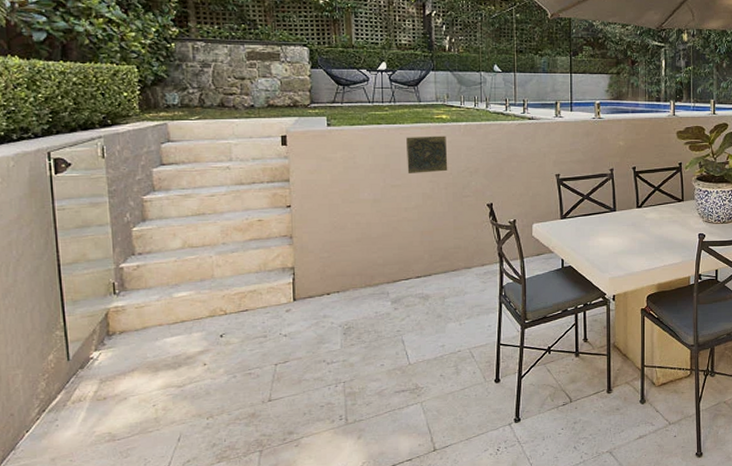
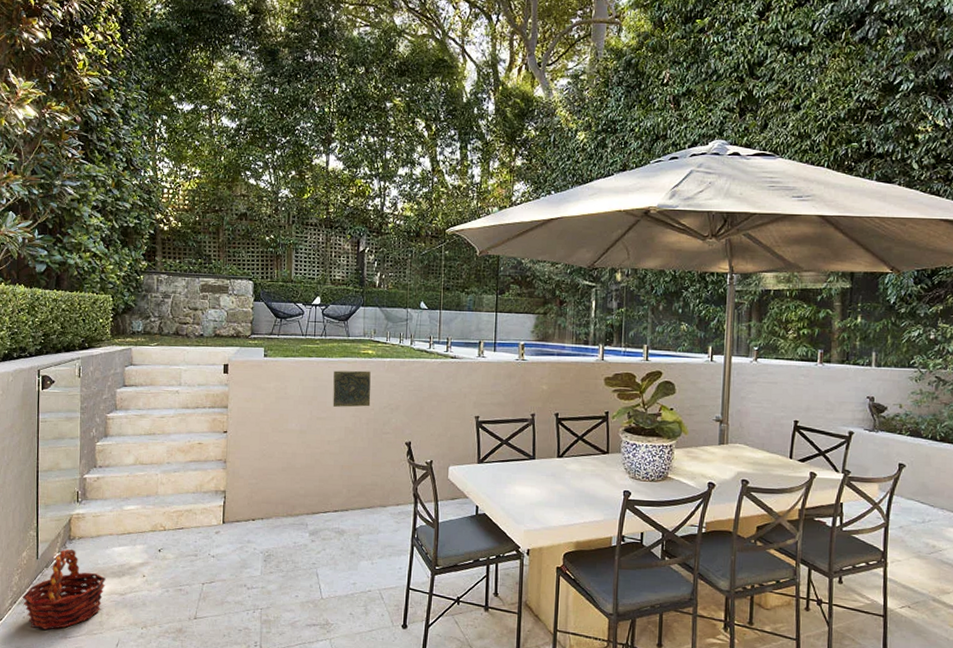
basket: none [52,345,159,436] -> present [22,549,106,630]

